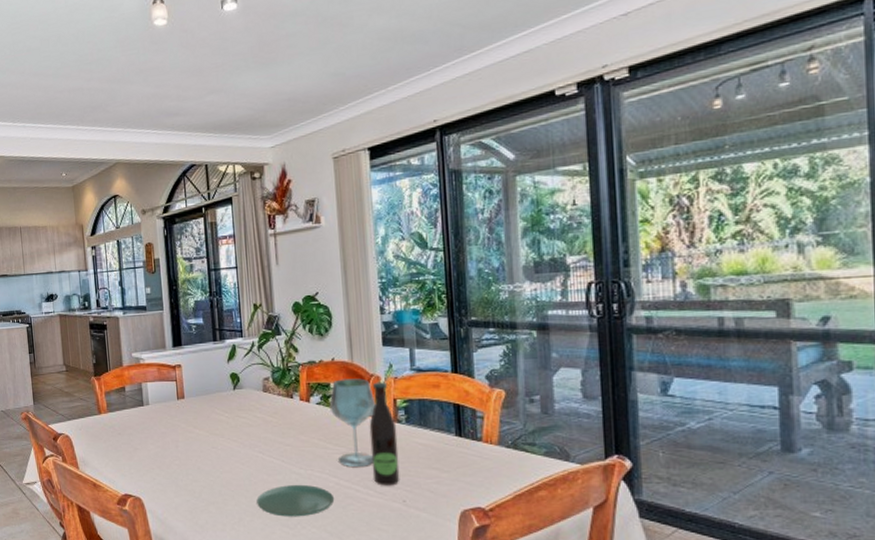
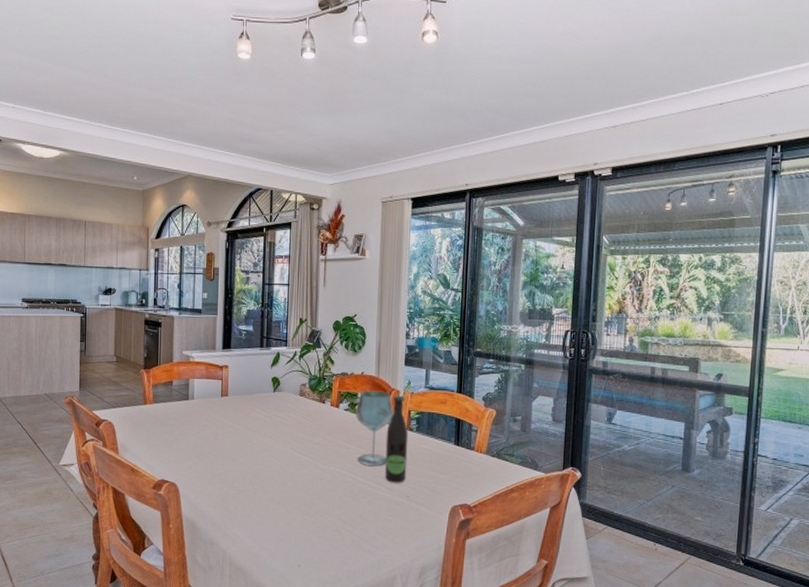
plate: present [256,485,335,517] -> none [283,478,351,507]

